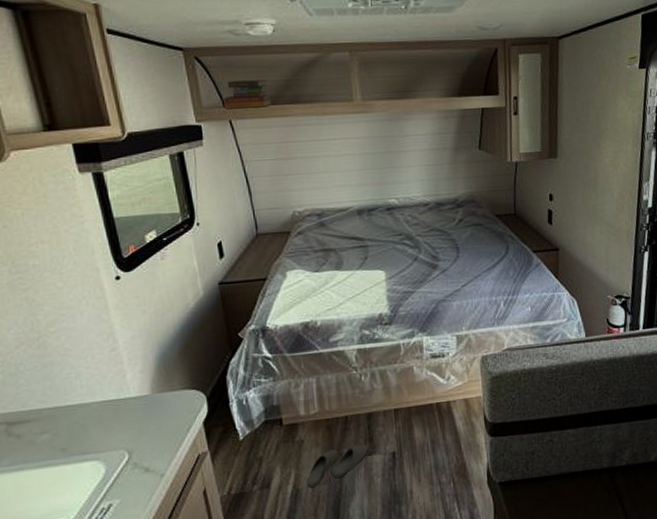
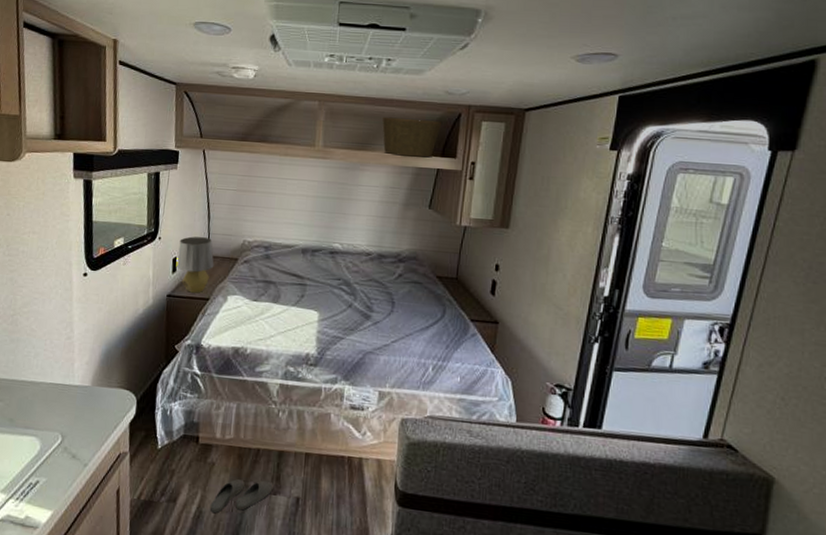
table lamp: none [221,215,266,276] -> present [177,236,215,293]
books: present [224,80,271,109] -> none [201,116,242,142]
basket: none [420,59,480,100] -> present [382,117,442,158]

